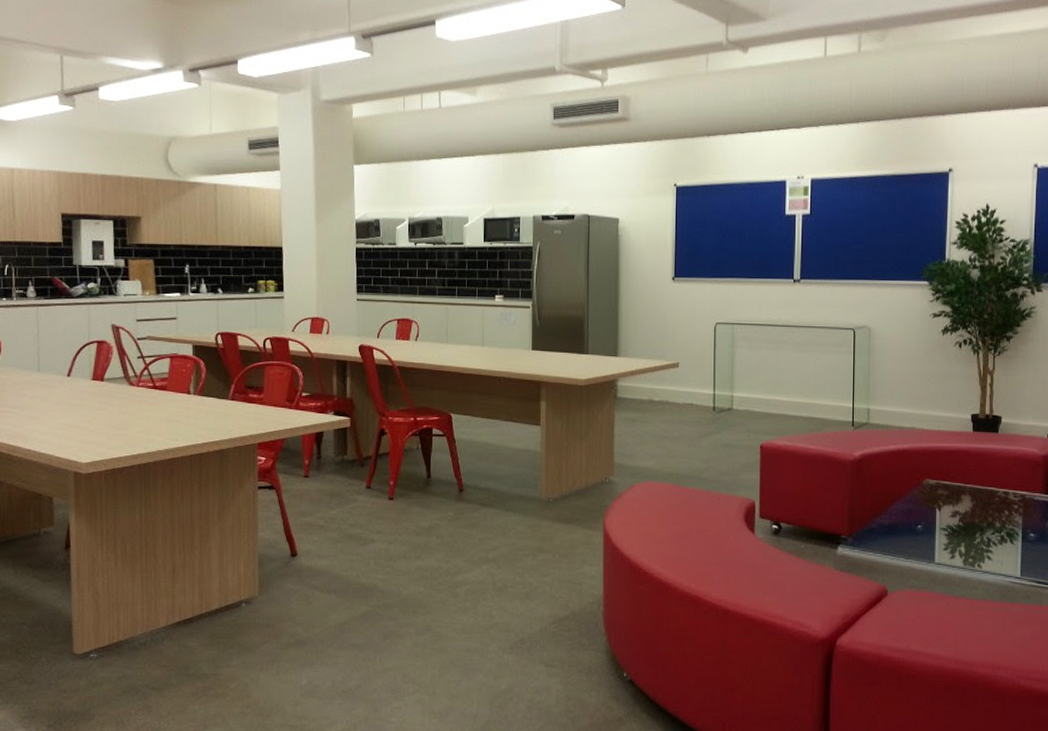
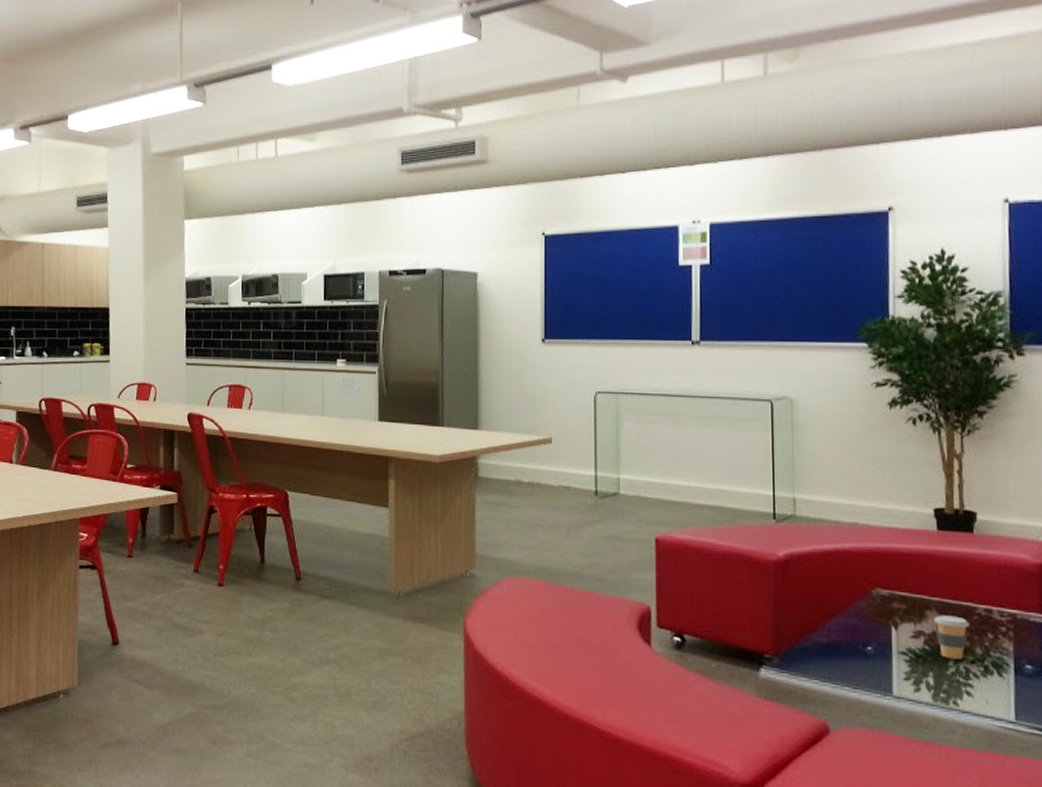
coffee cup: none [967,498,992,532] -> present [934,615,970,660]

